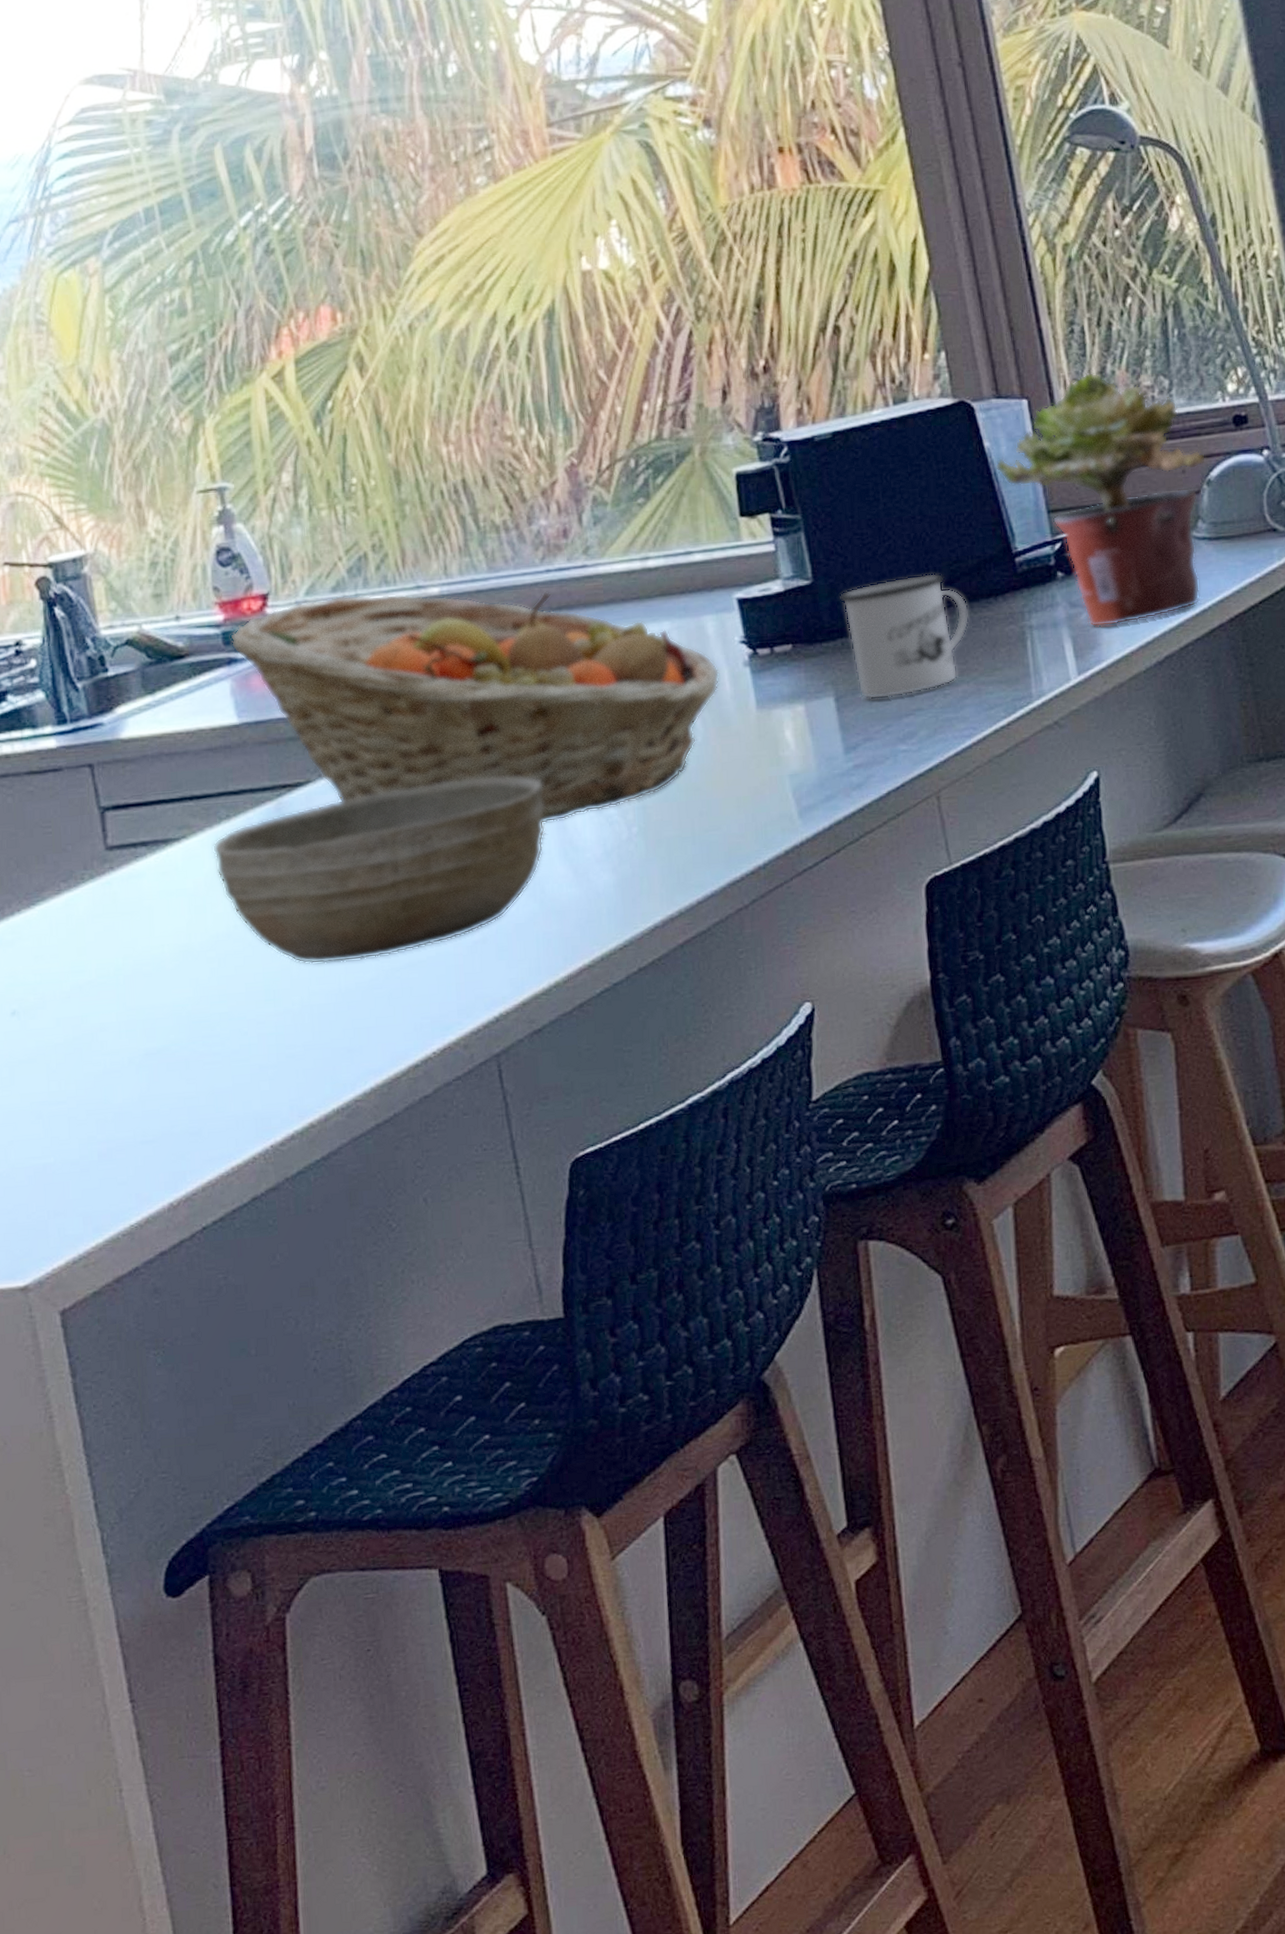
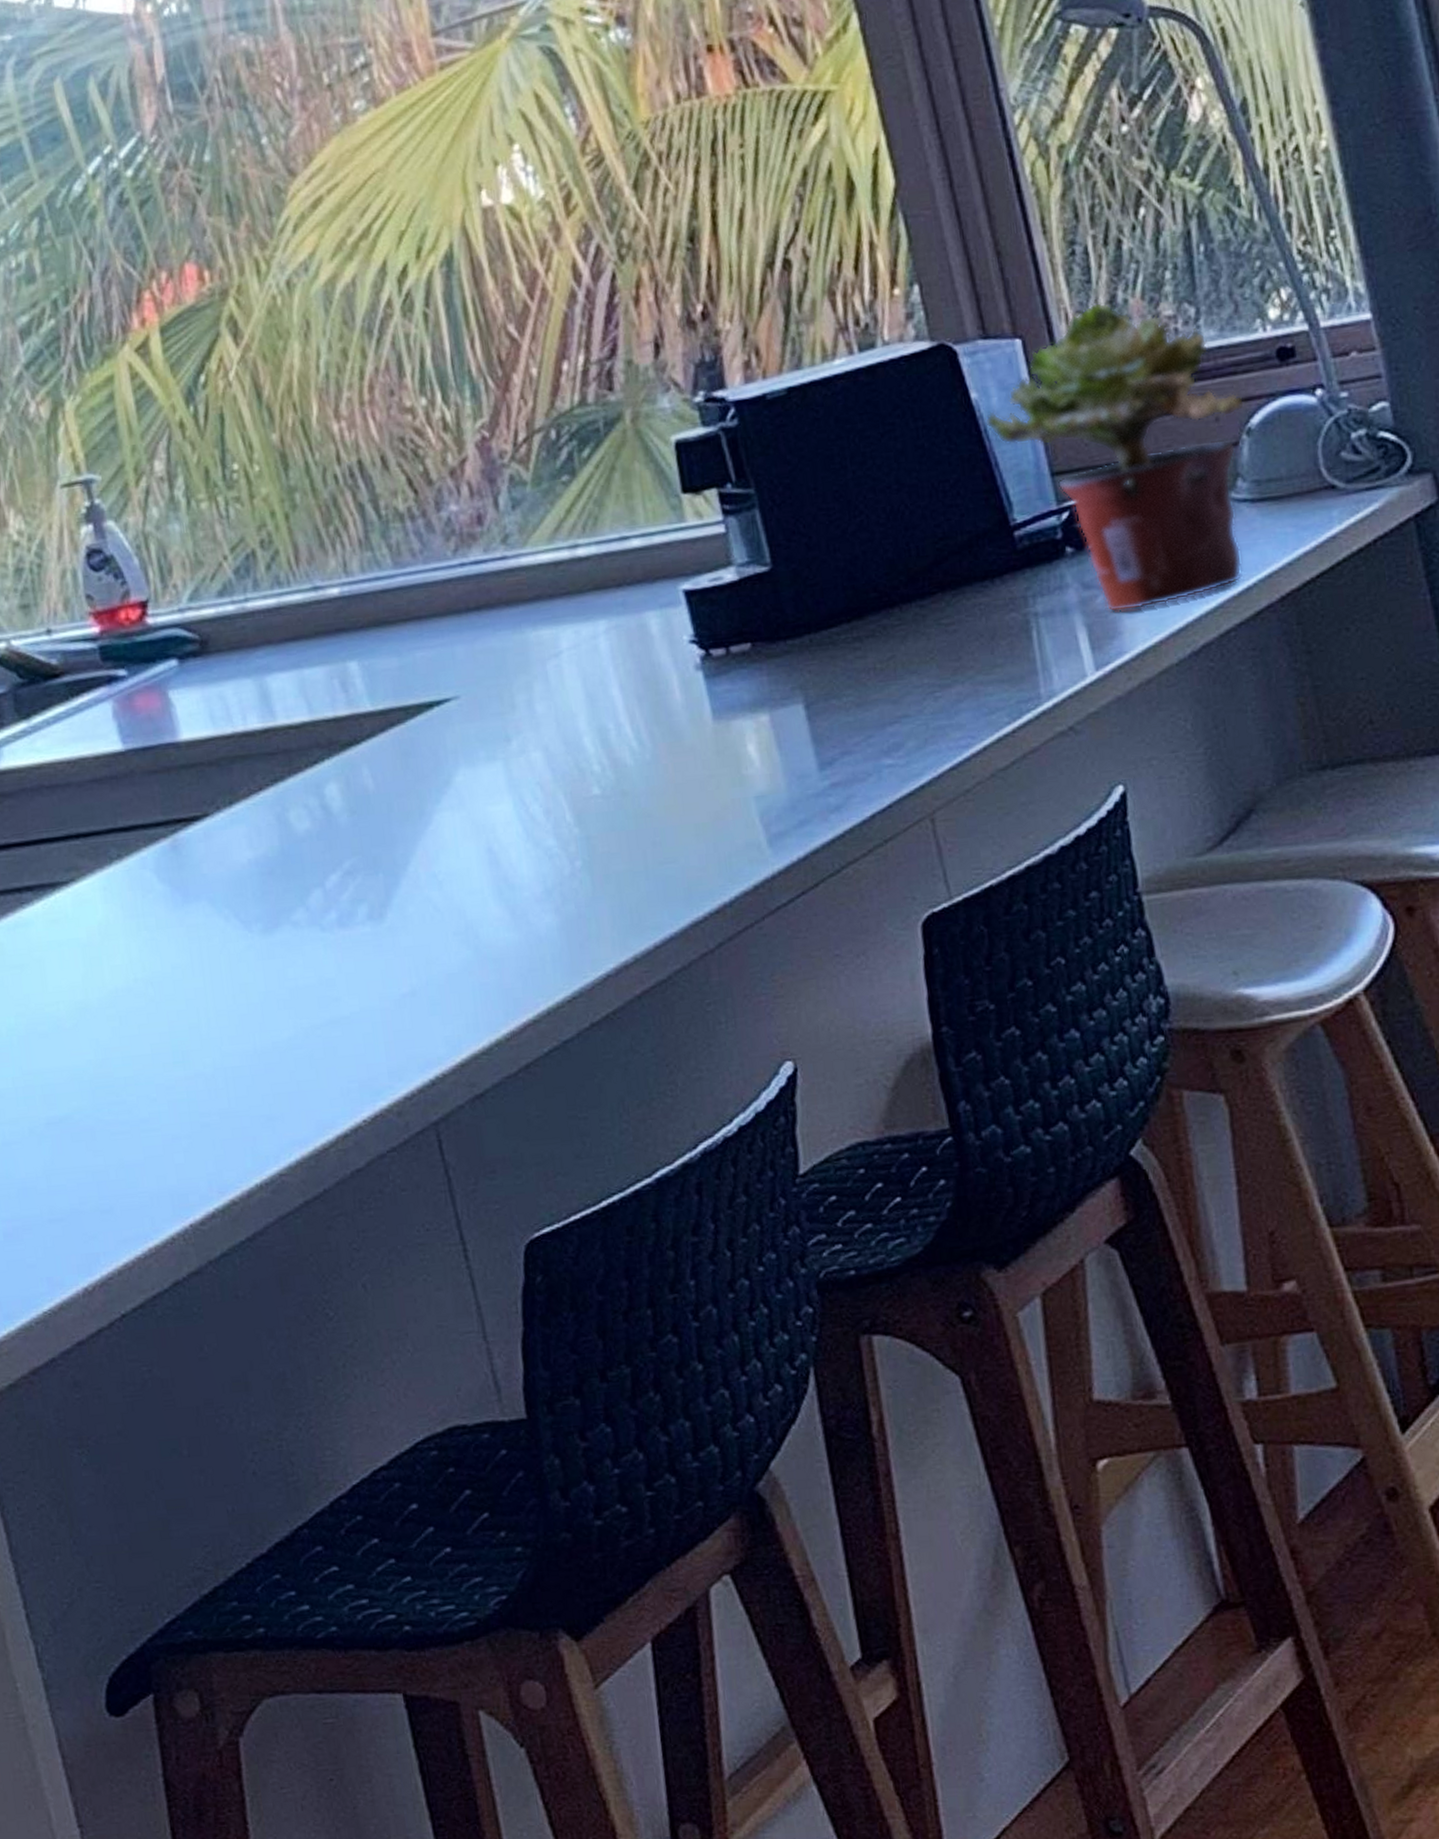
bowl: present [212,776,546,964] -> none [104,805,476,1022]
fruit basket: present [230,591,720,824] -> none [109,588,668,859]
mug: present [839,572,970,700] -> none [804,552,962,706]

